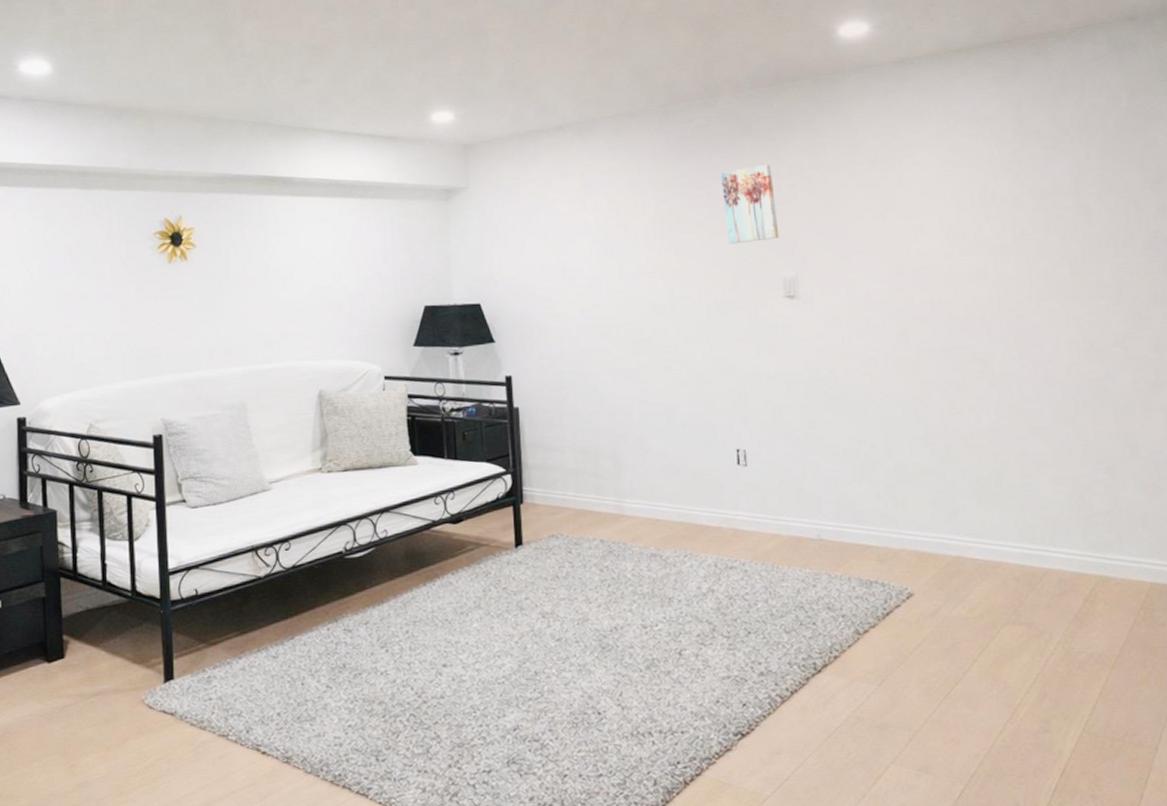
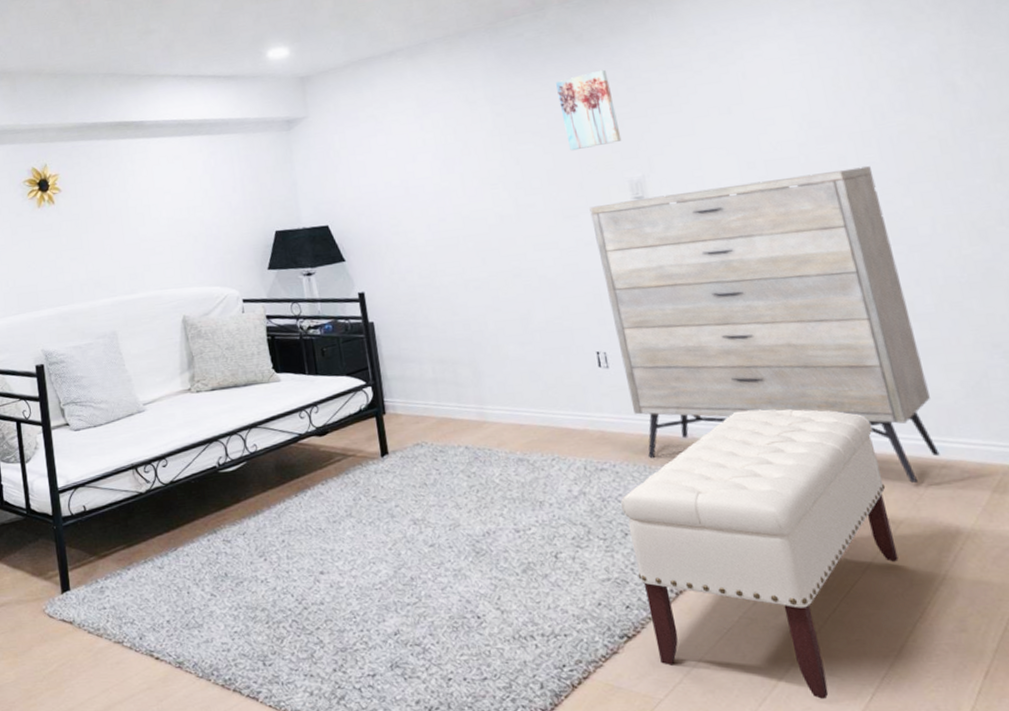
dresser: none [742,281,1042,589] -> present [589,166,940,483]
bench: none [747,513,996,796] -> present [621,409,899,699]

